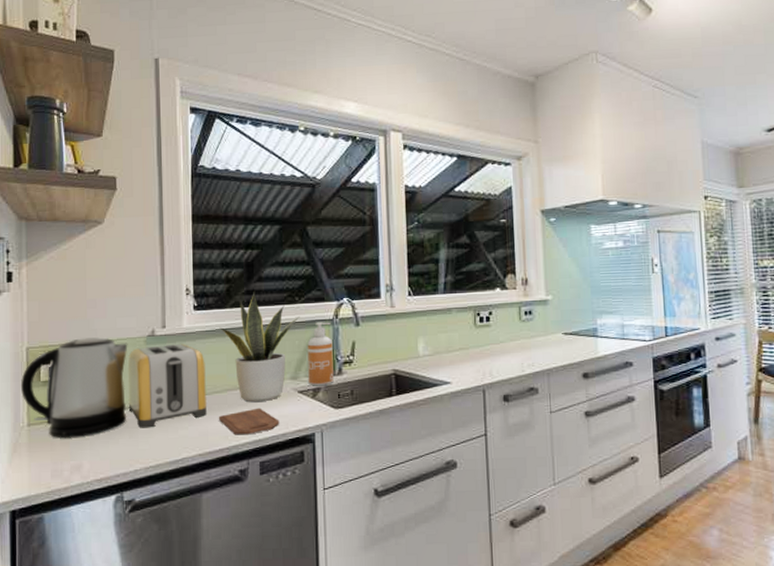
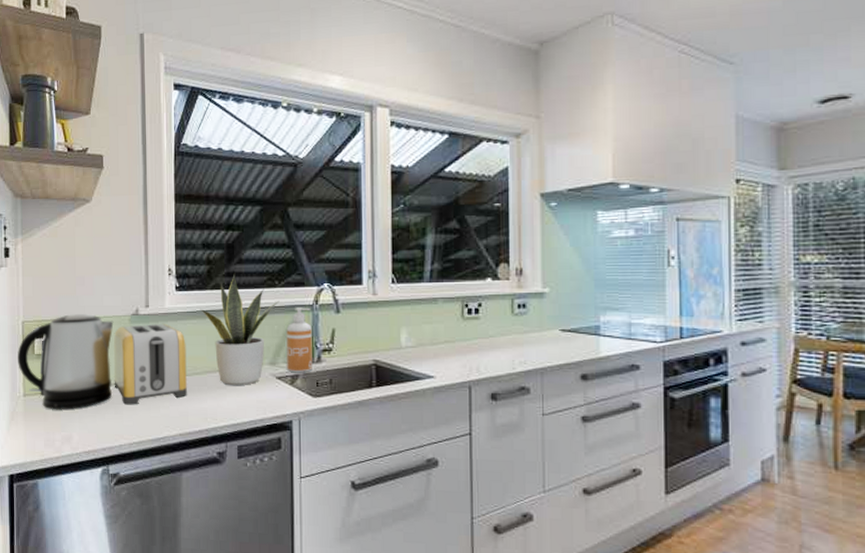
cutting board: present [218,408,280,435] -> none [198,391,258,418]

